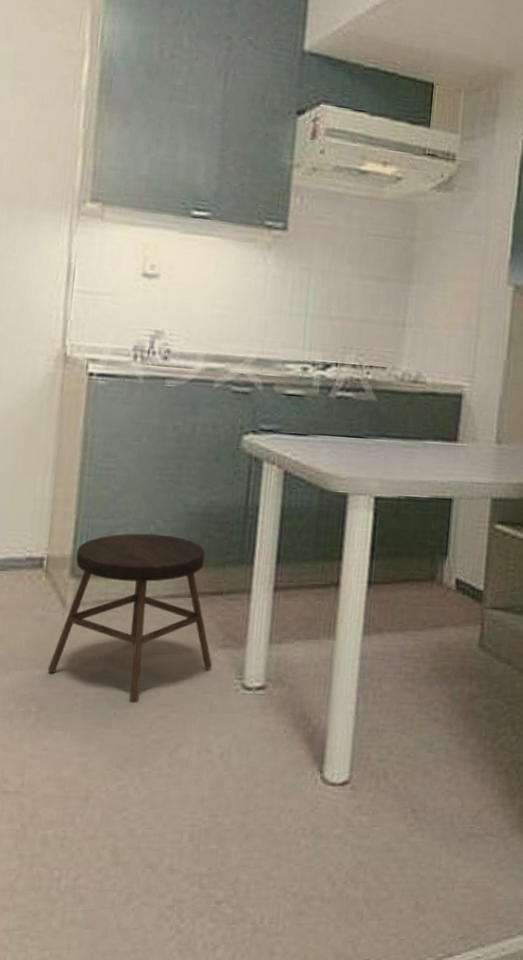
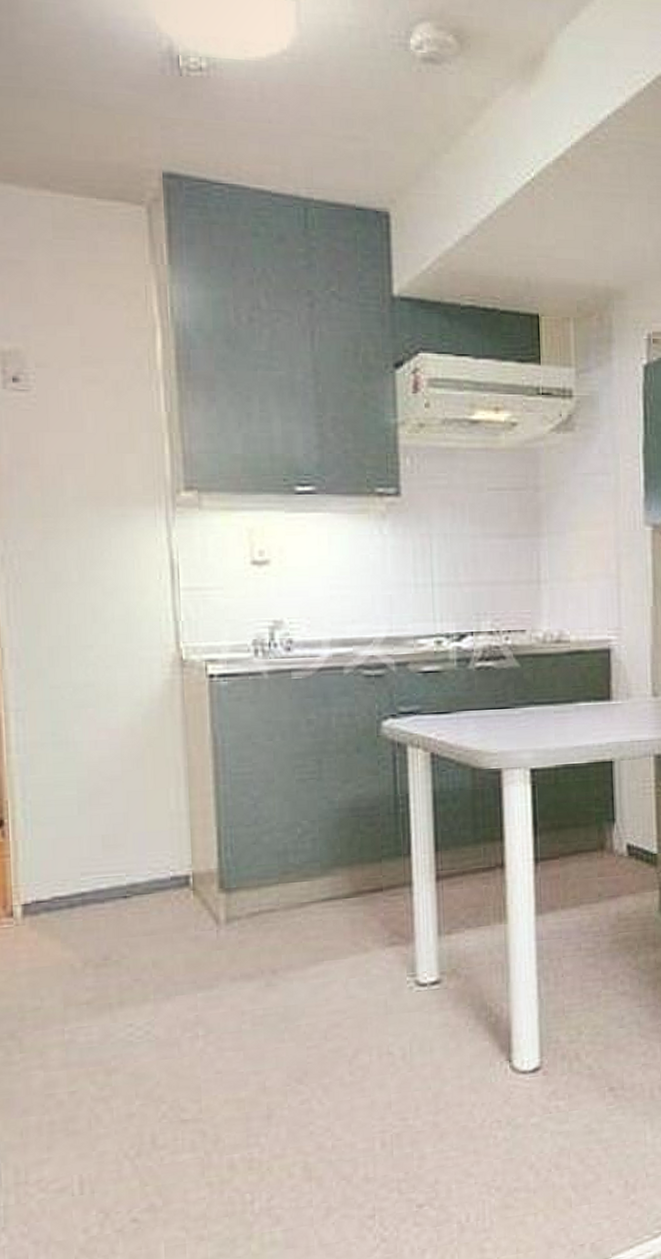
stool: present [47,533,212,704] -> none [209,835,381,1015]

